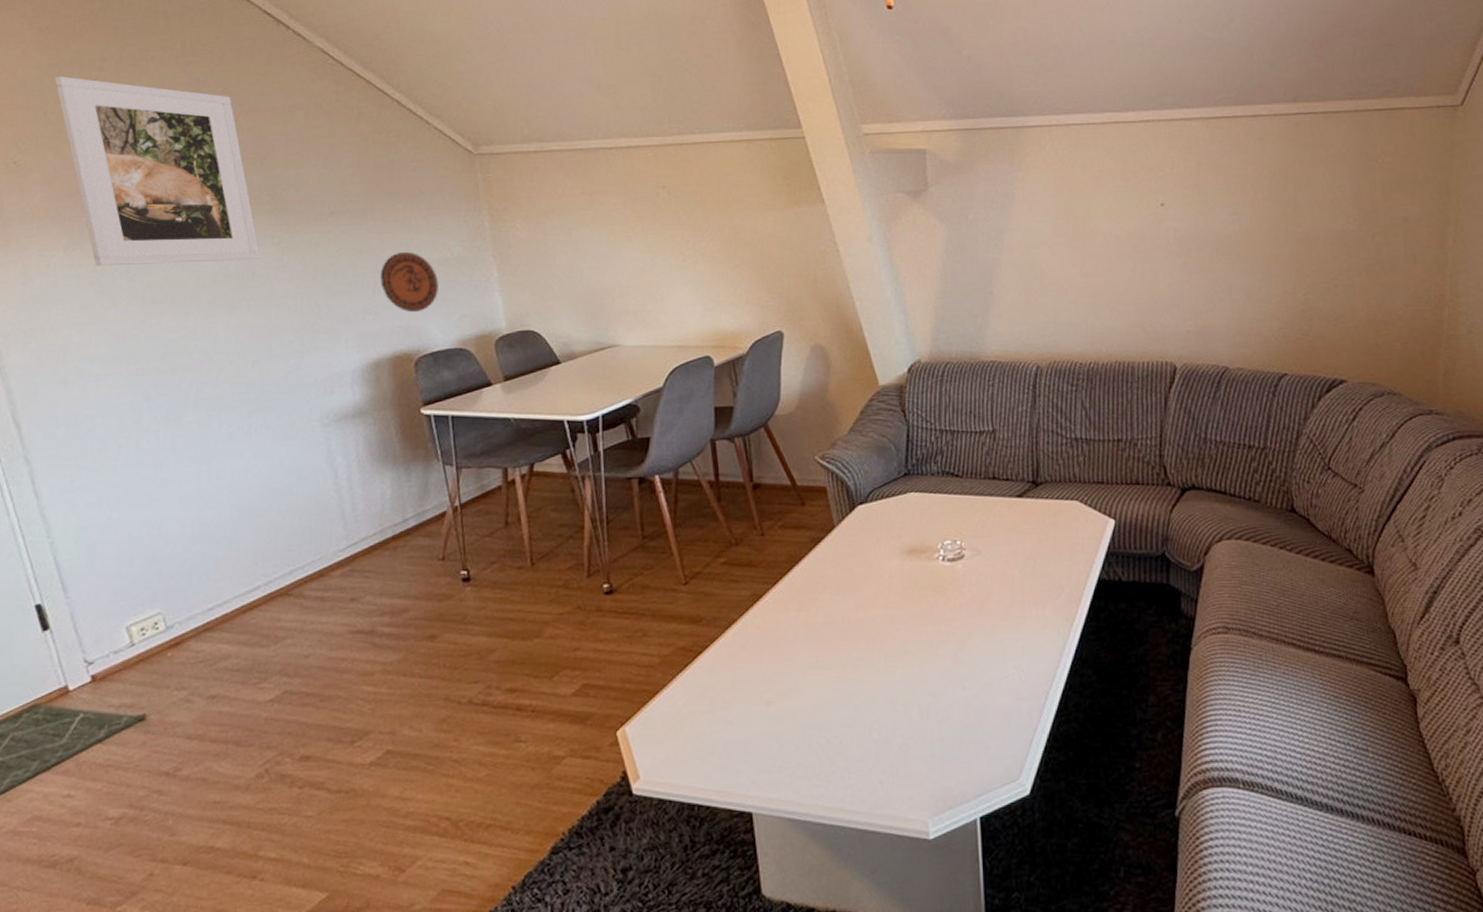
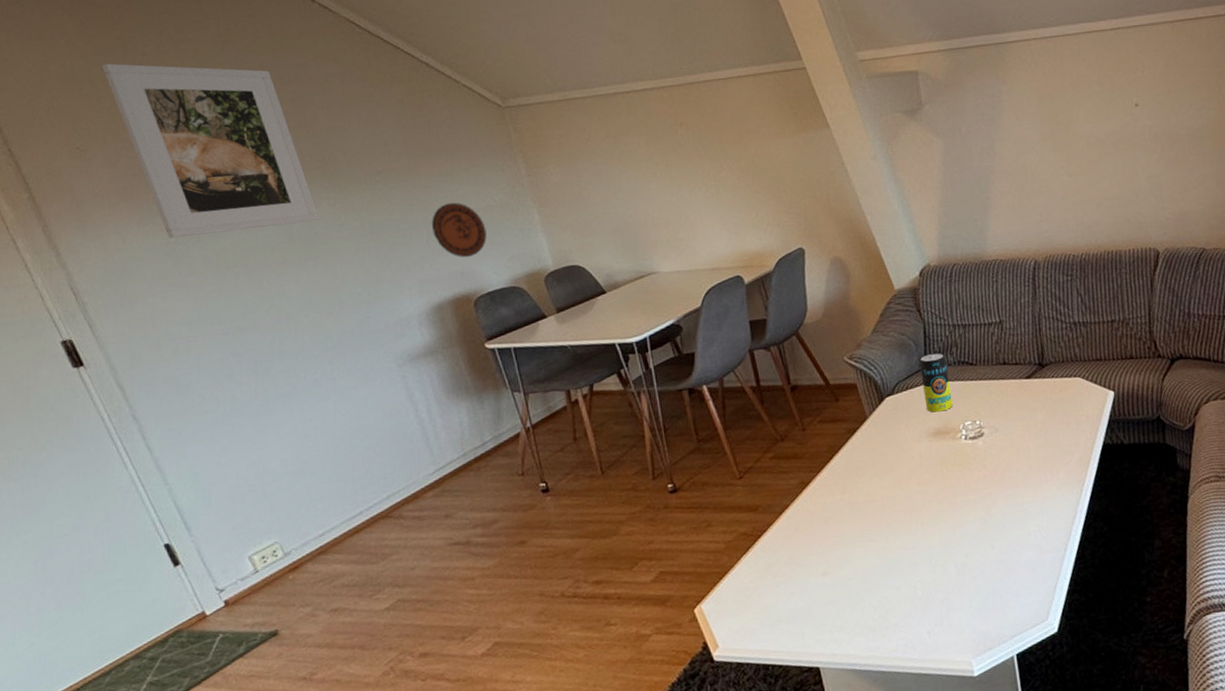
candle: none [898,460,932,527] -> present [918,352,953,413]

